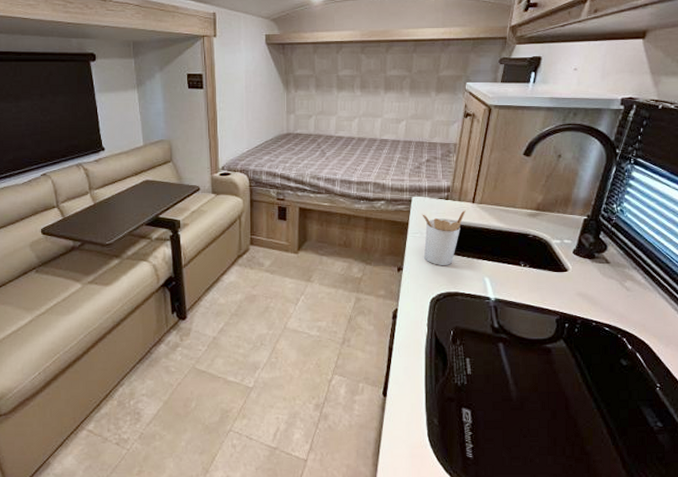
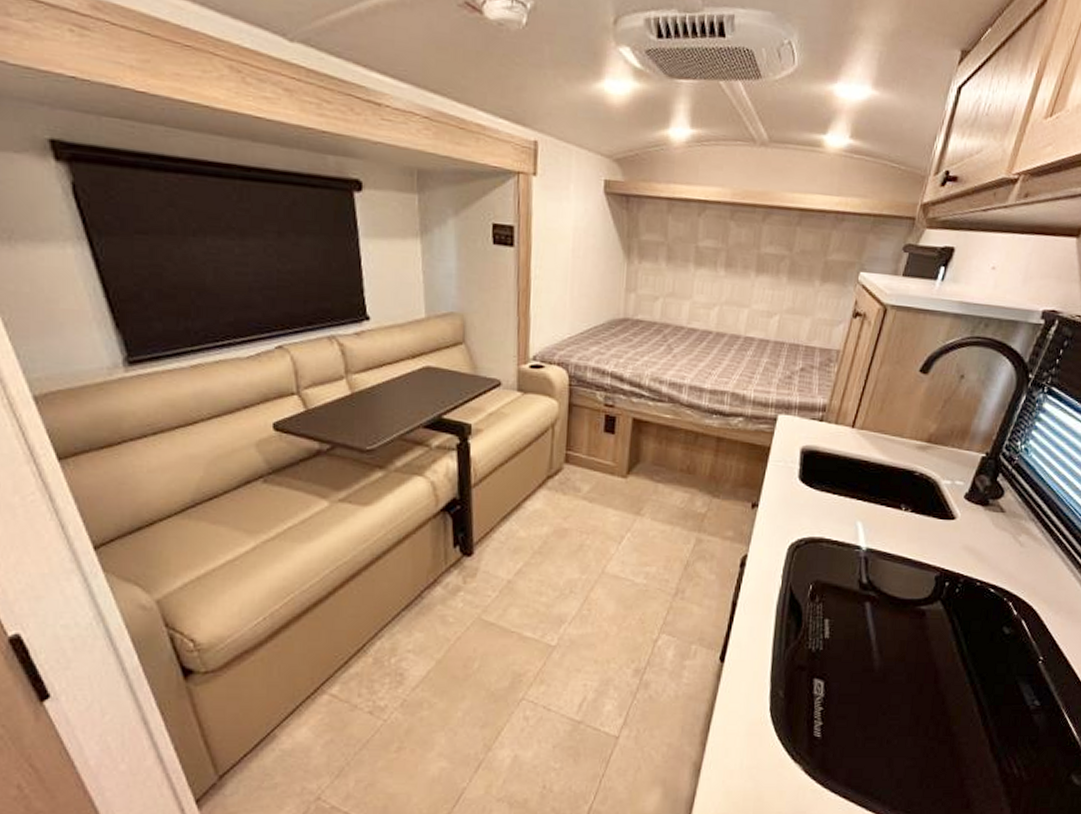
utensil holder: present [422,210,466,265] -> none [786,436,843,504]

